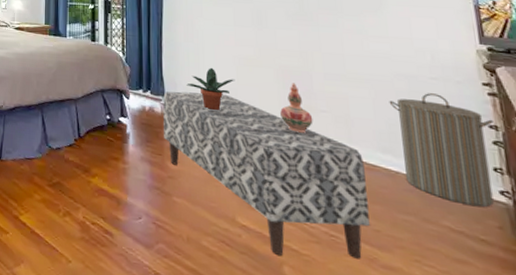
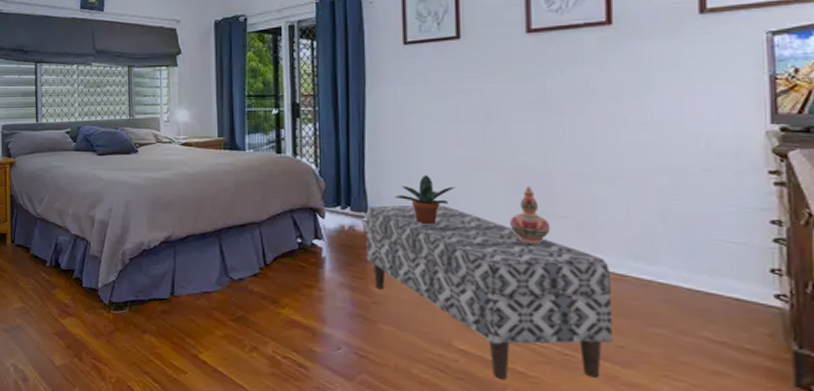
laundry hamper: present [389,93,494,208] -> none [647,187,777,314]

